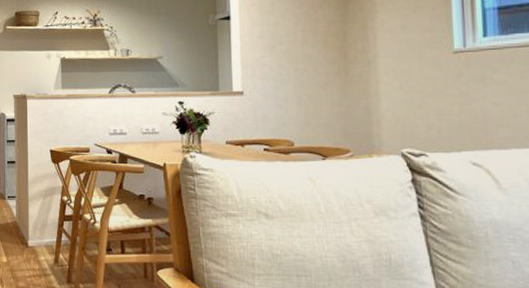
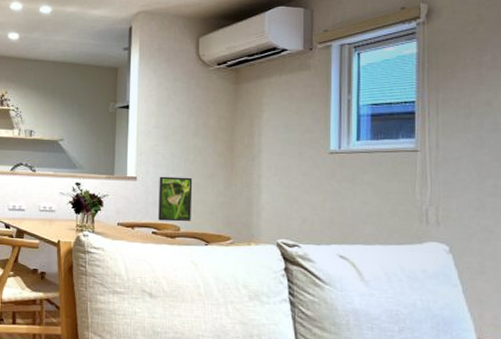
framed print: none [267,88,305,137] -> present [158,176,193,222]

